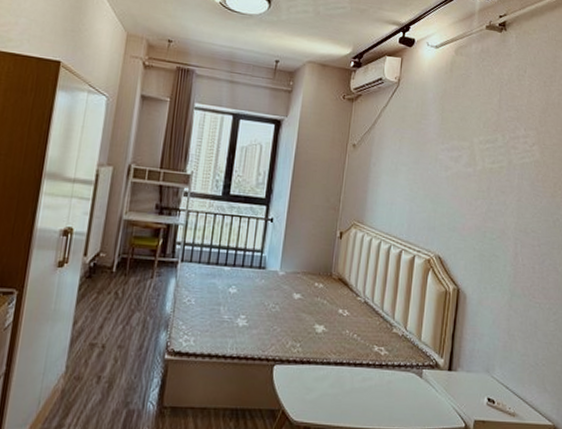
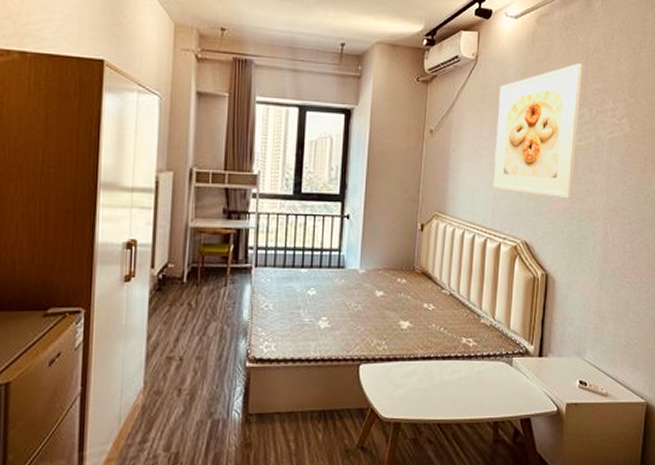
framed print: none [409,92,497,218] -> present [493,63,583,199]

